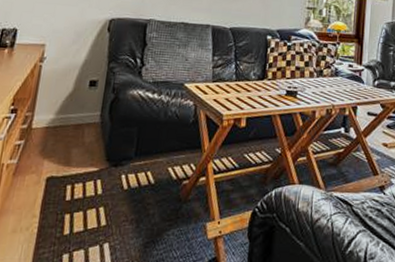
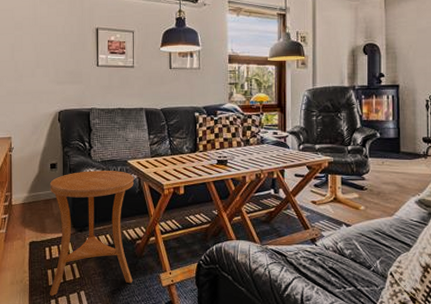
side table: none [62,92,190,250] -> present [49,171,134,296]

